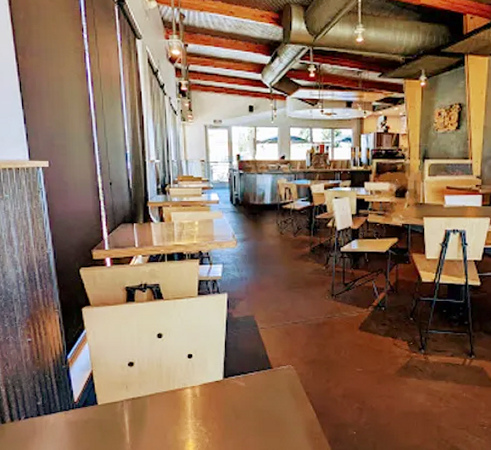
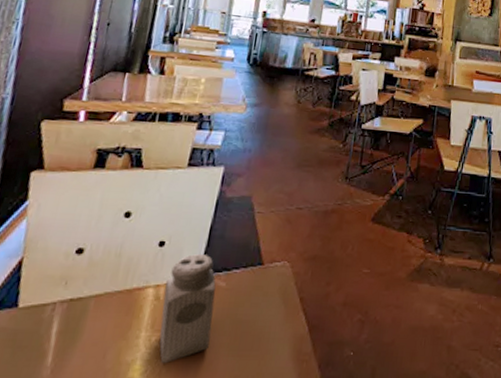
salt shaker: none [199,362,240,441] -> present [159,253,216,364]

